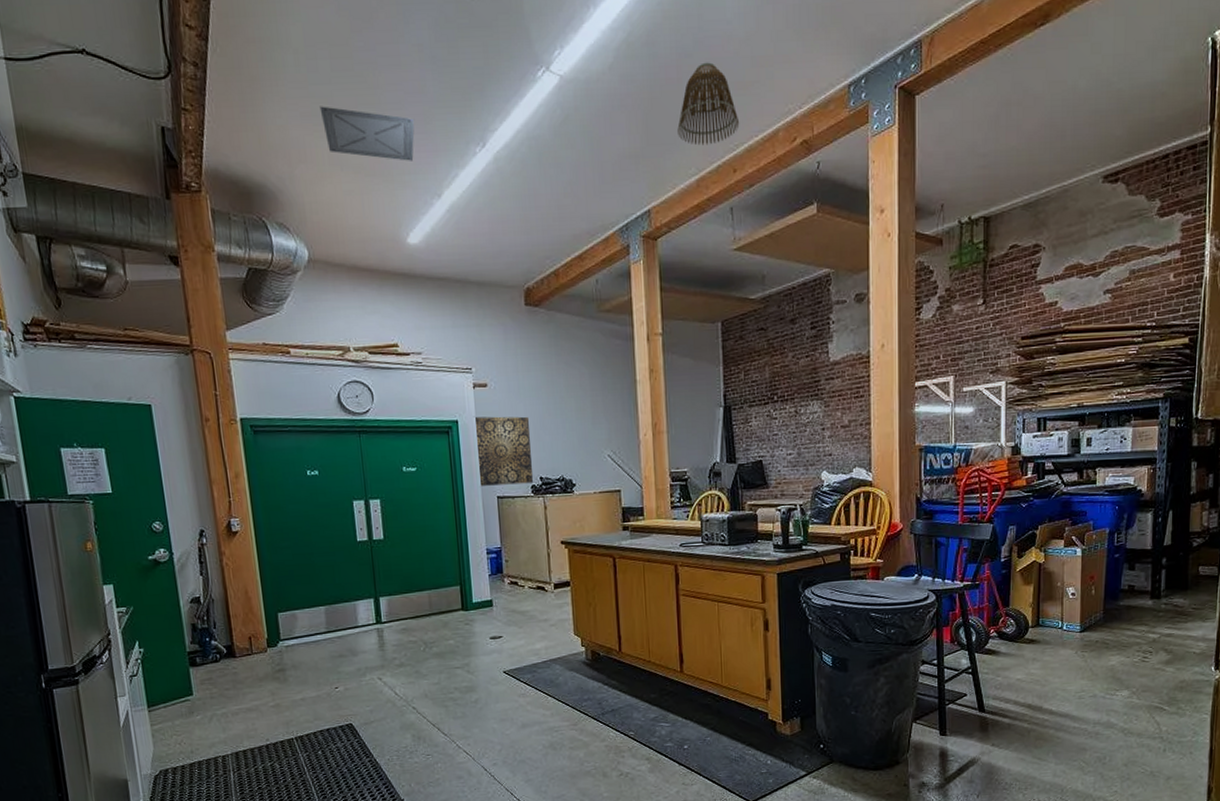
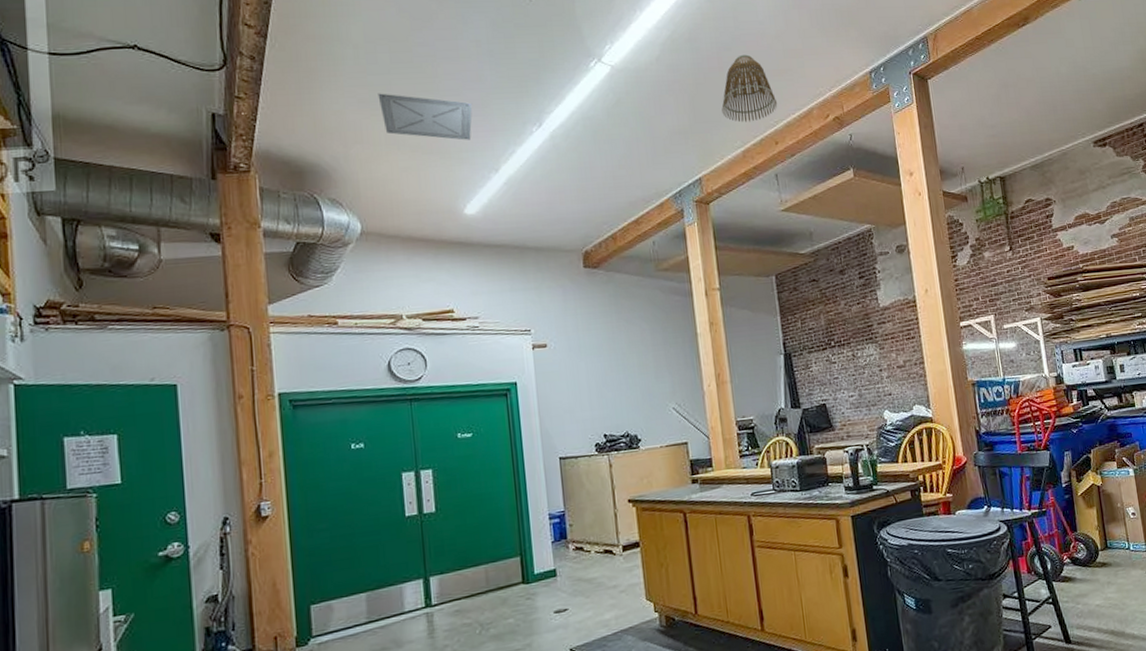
wall art: present [473,416,533,486] -> none [532,374,597,448]

